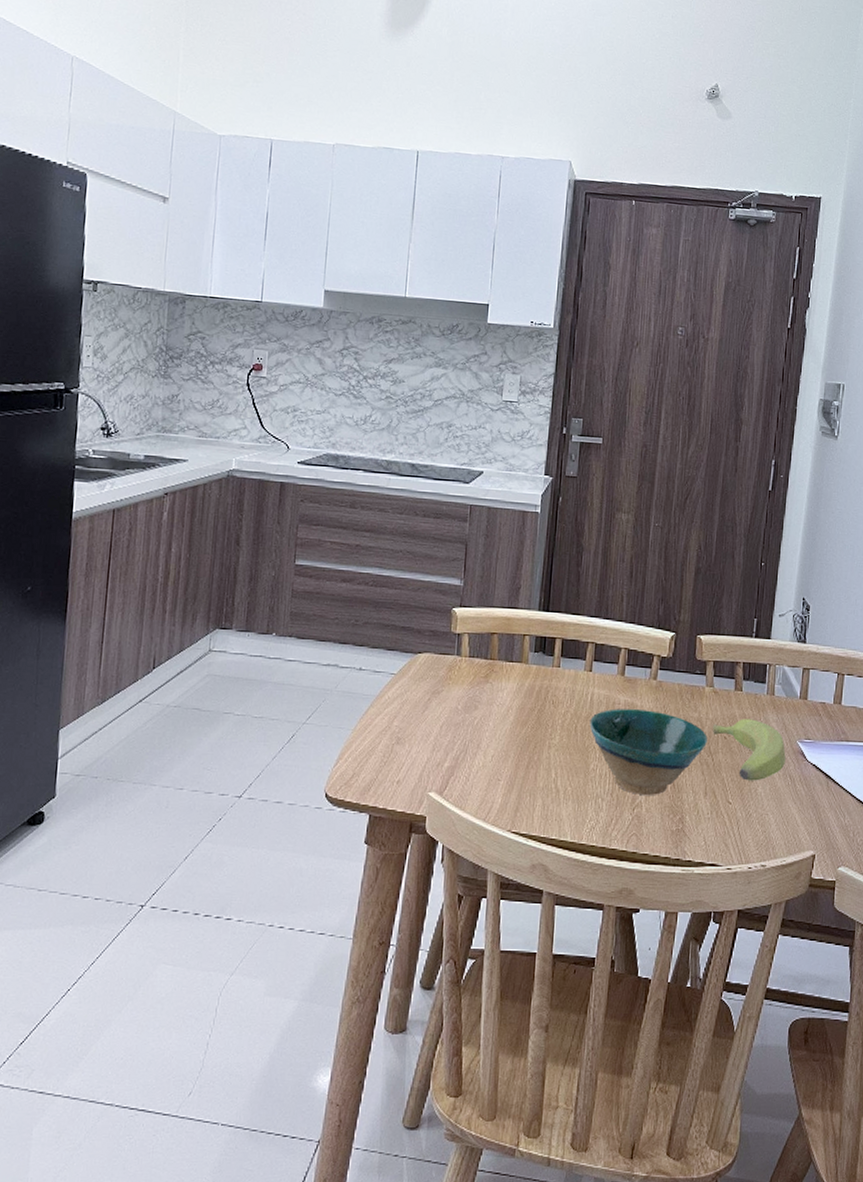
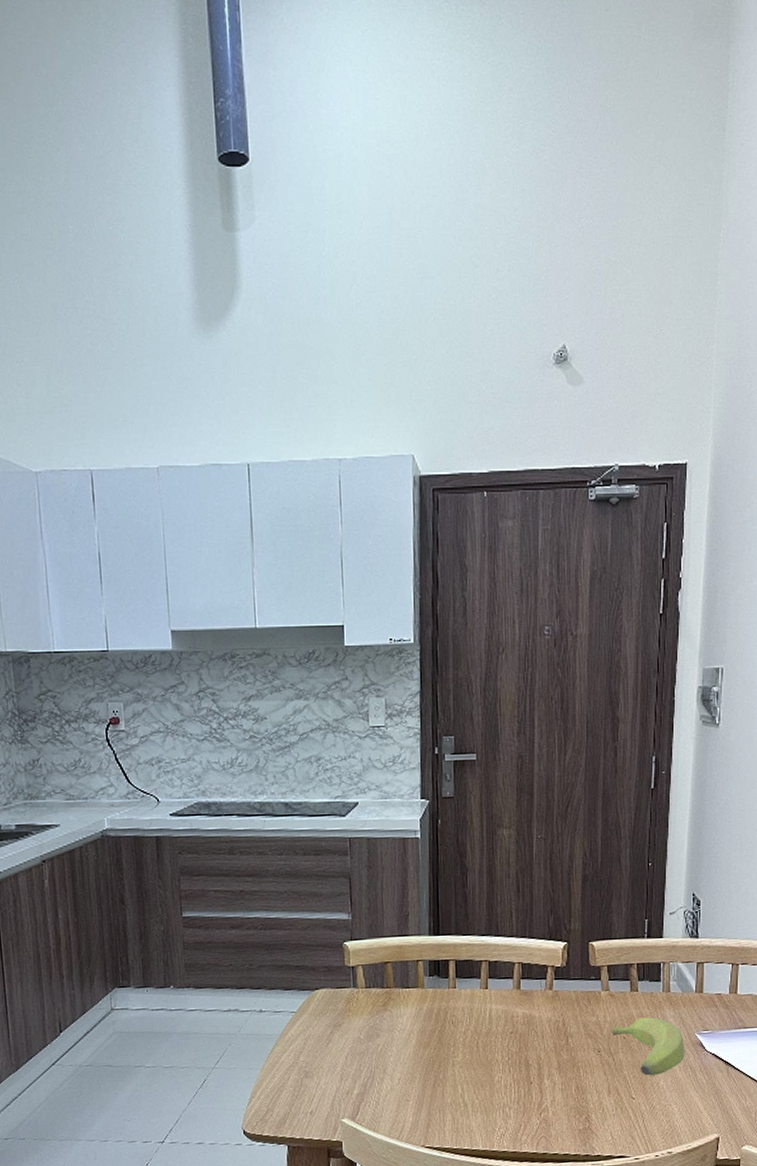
bowl: present [590,708,707,795] -> none [490,1019,607,1100]

